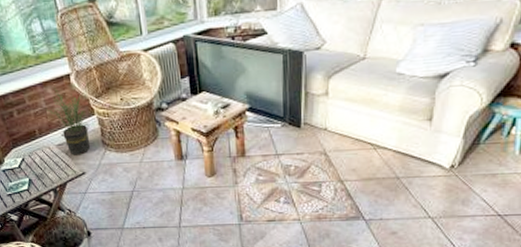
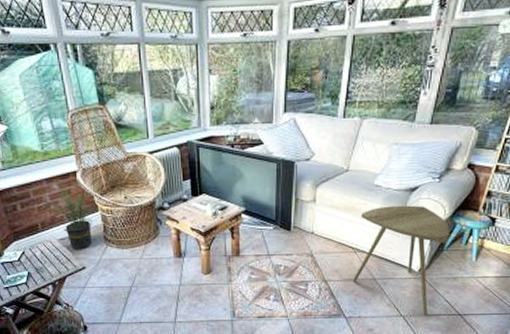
side table: none [372,94,488,217] -> present [352,205,450,316]

